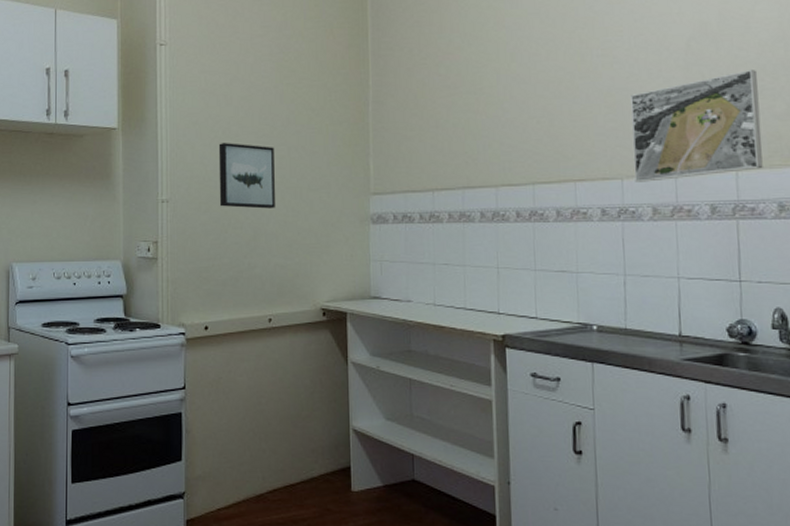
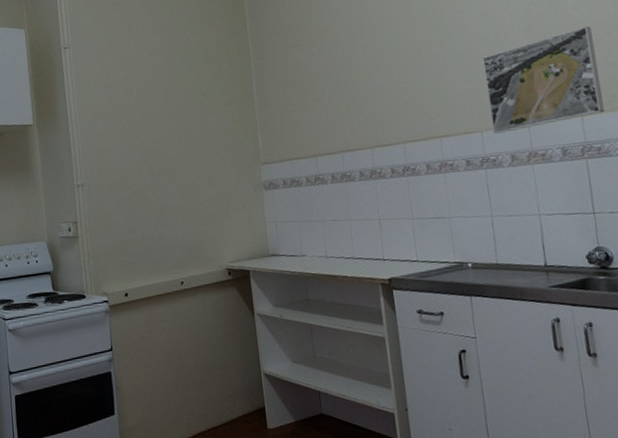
wall art: present [218,143,275,209] -> none [123,129,178,187]

